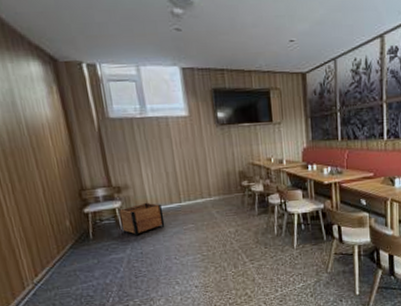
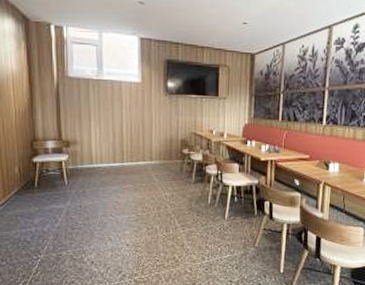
planter: present [118,202,165,237] -> none [64,158,106,191]

